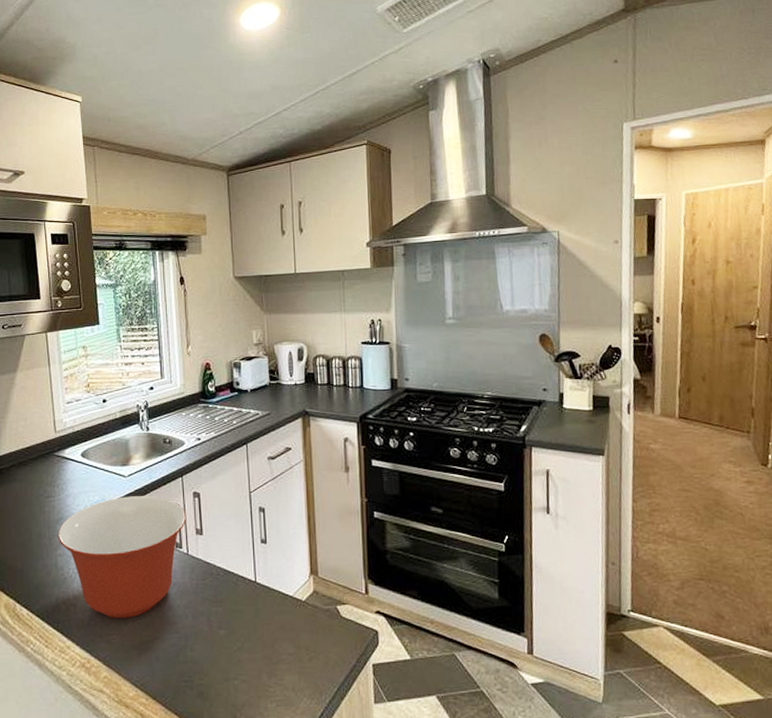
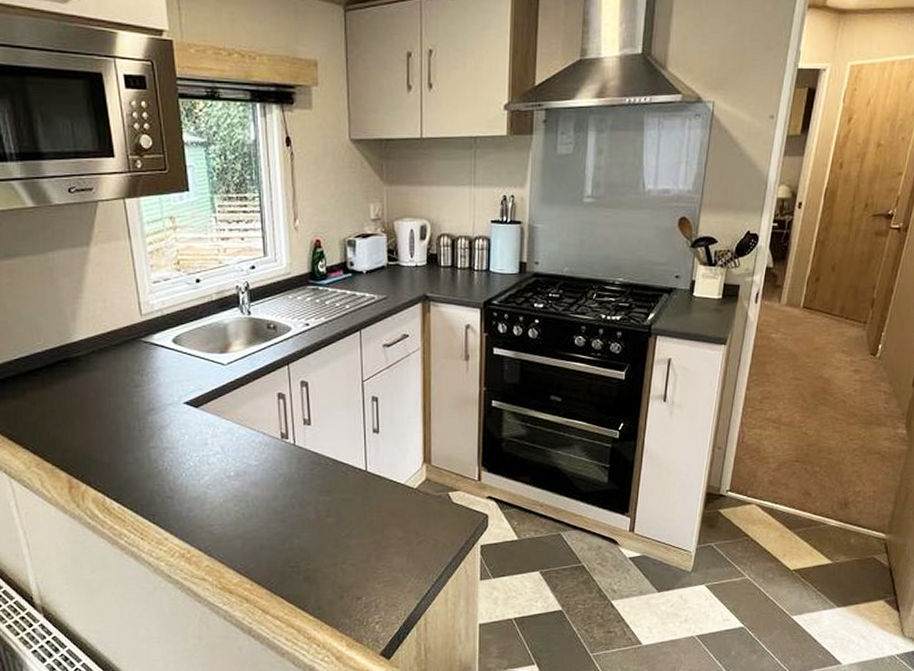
mixing bowl: present [57,496,187,618] -> none [149,385,294,510]

